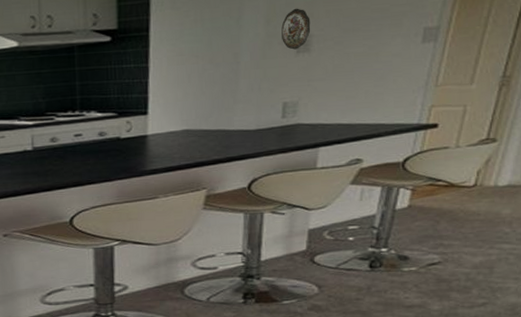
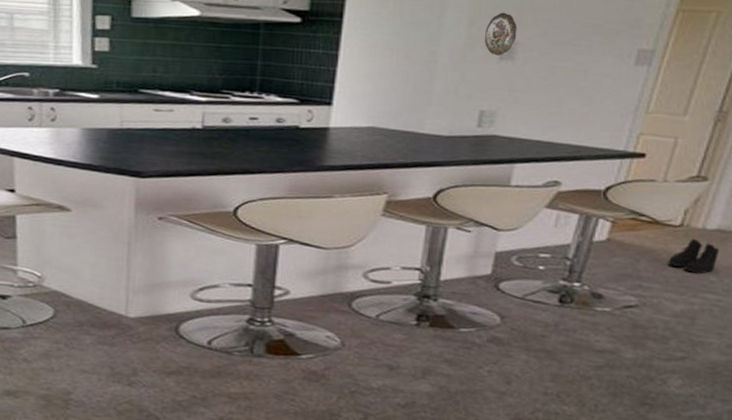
boots: none [465,196,512,228] -> present [668,238,720,275]

